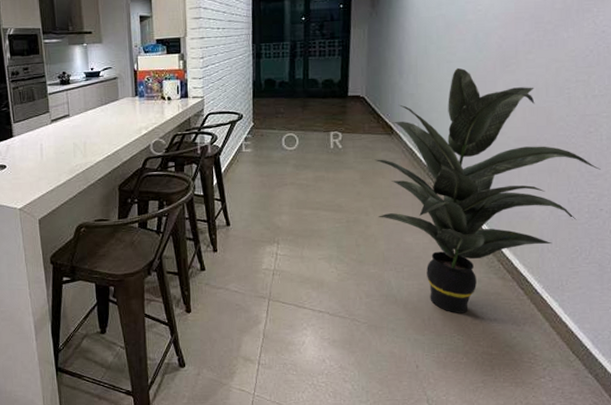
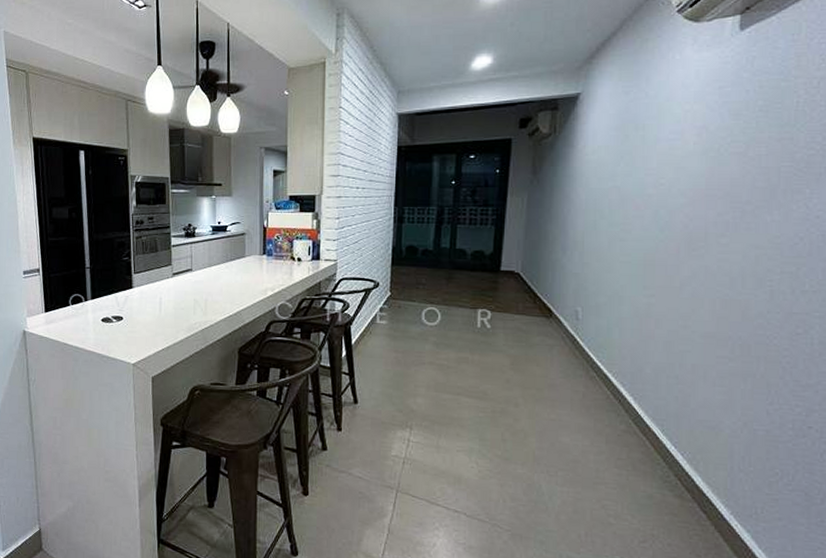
indoor plant: present [374,67,601,313] -> none [528,247,810,533]

